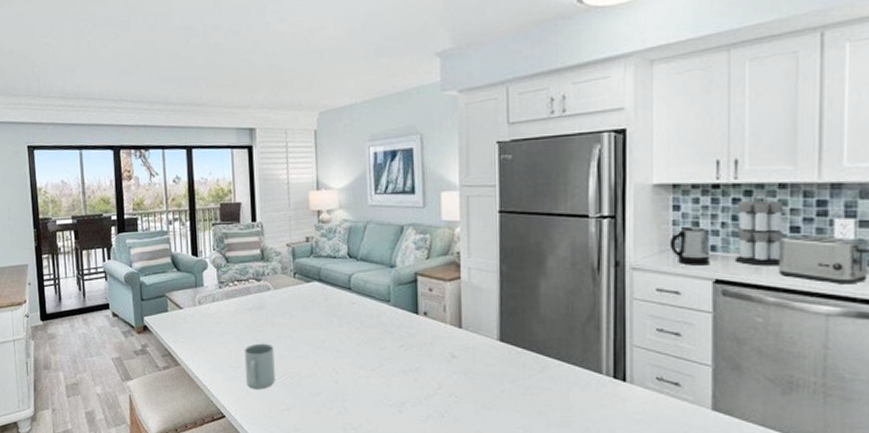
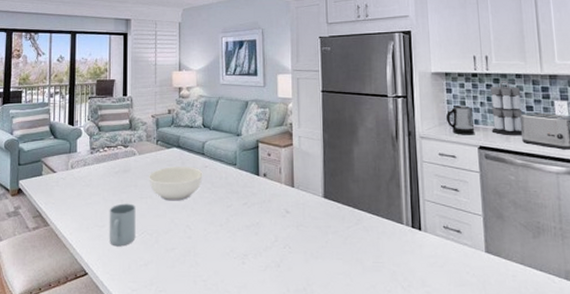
bowl: none [287,302,350,342] -> present [149,165,203,201]

